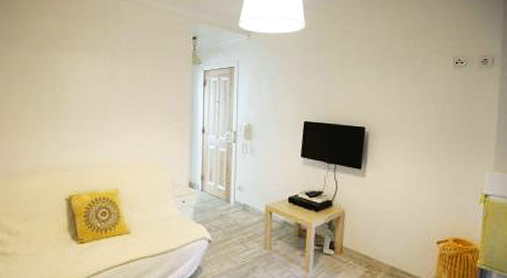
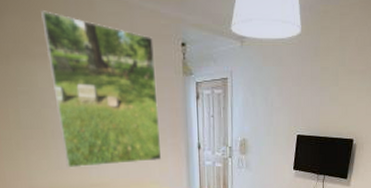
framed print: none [73,12,168,148] -> present [41,10,162,168]

